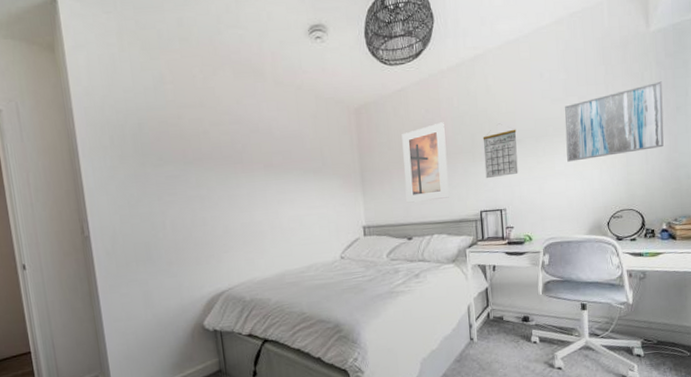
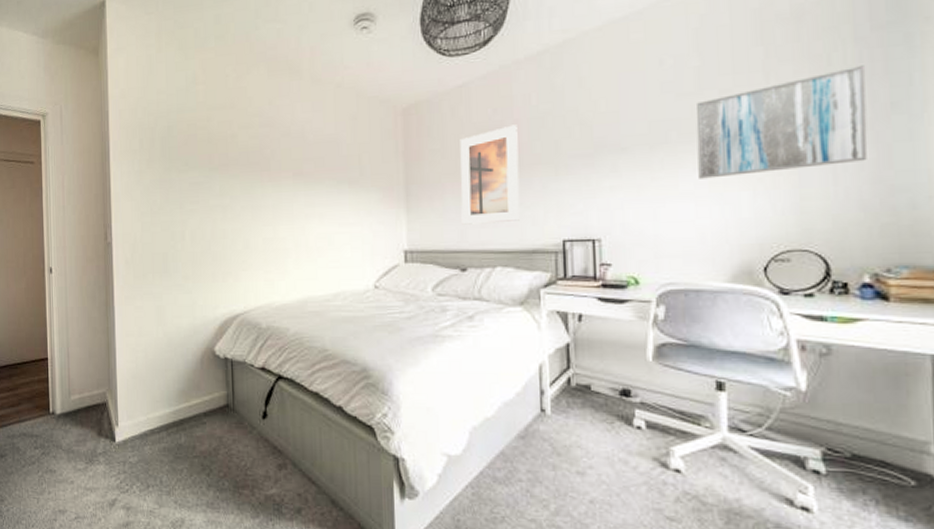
calendar: present [482,123,518,179] -> none [570,126,622,198]

